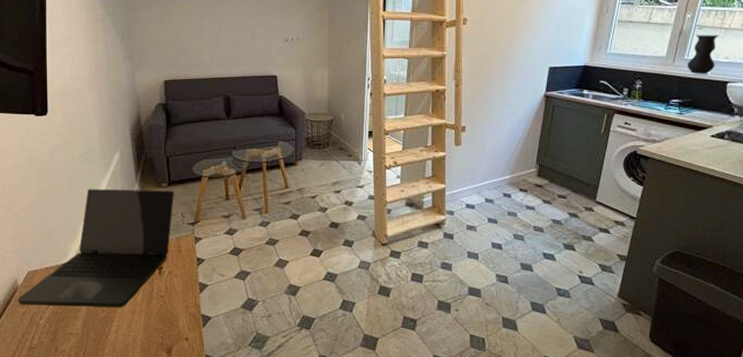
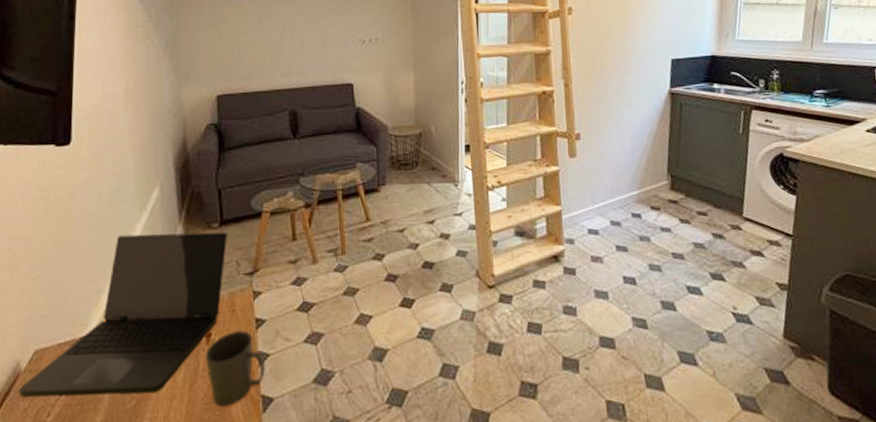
mug: none [158,267,205,320] -> present [204,331,266,406]
vase: present [687,35,720,75] -> none [827,14,859,60]

